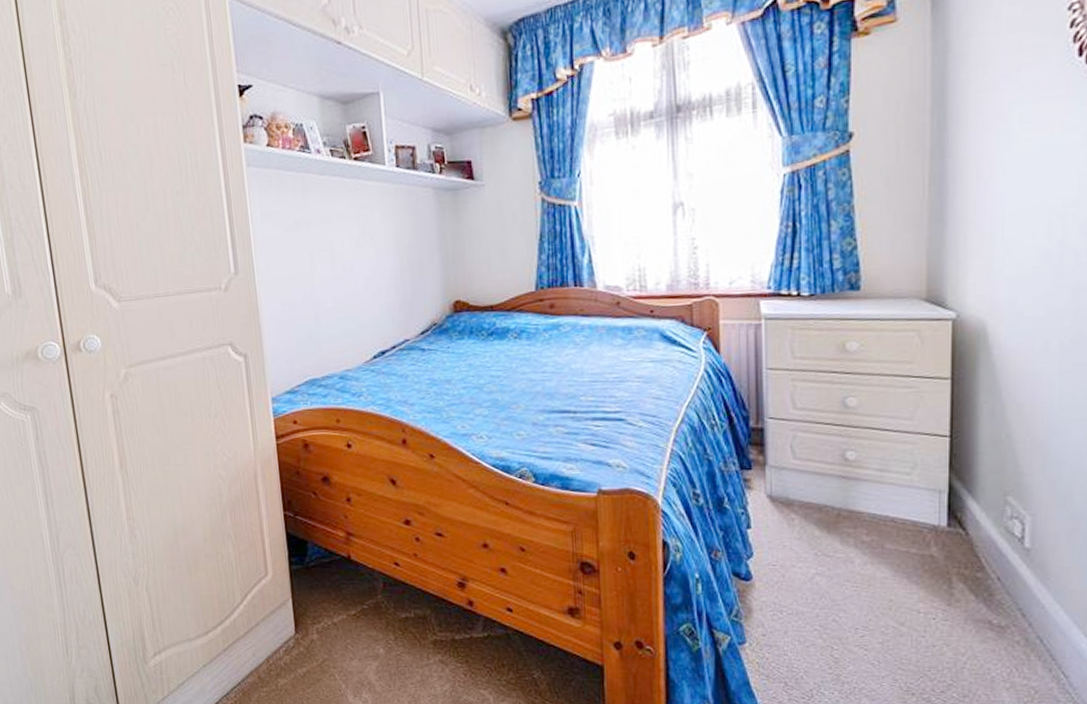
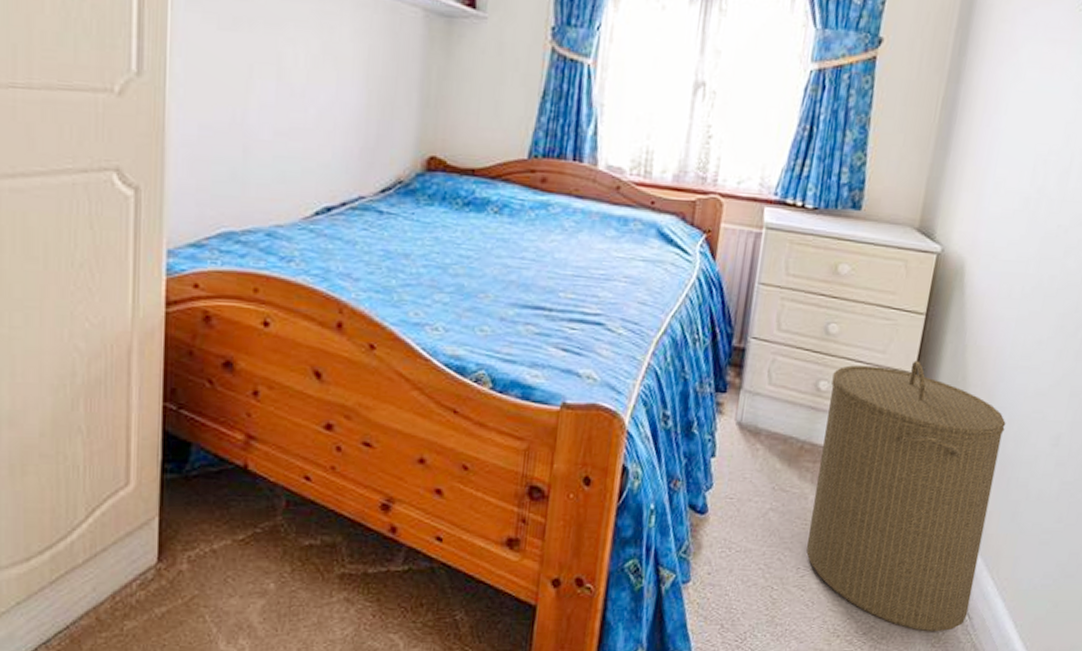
laundry hamper: none [859,424,1069,691] -> present [806,360,1006,632]

